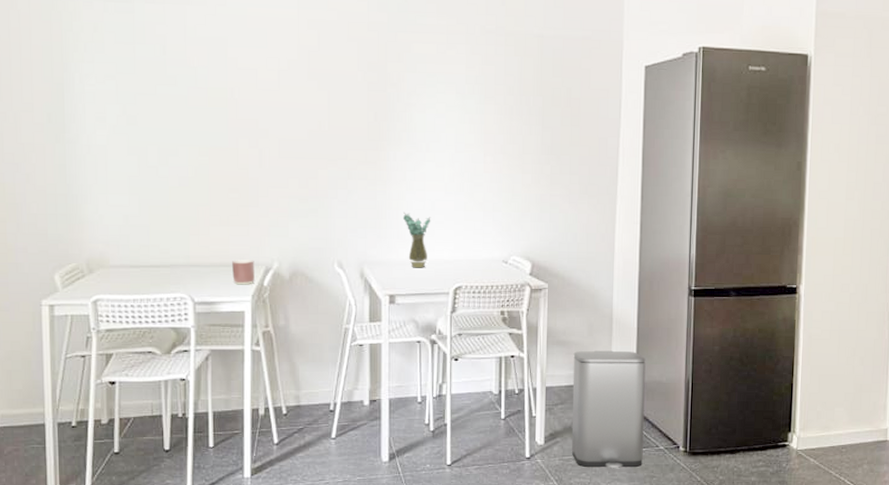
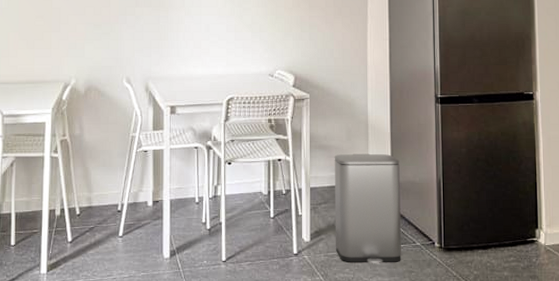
mug: present [232,260,255,285] -> none [36,77,55,99]
vase: present [402,211,431,268] -> none [182,33,207,82]

